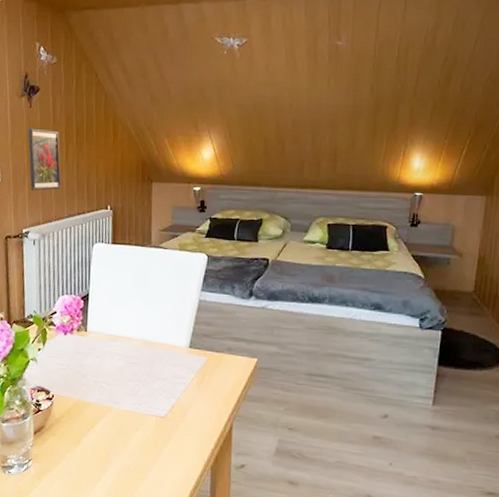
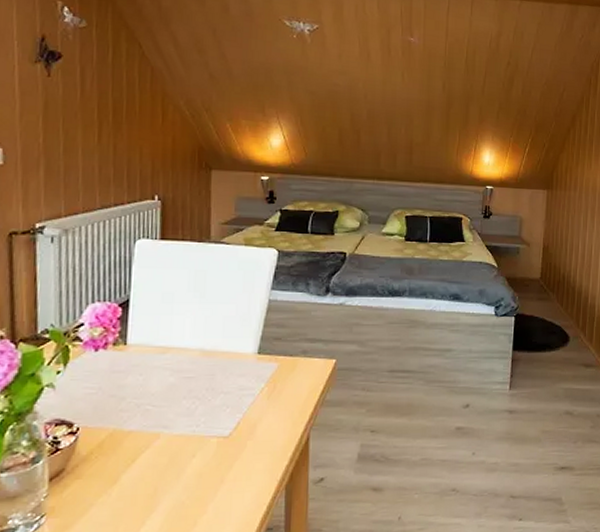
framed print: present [28,128,61,191] -> none [44,101,92,177]

